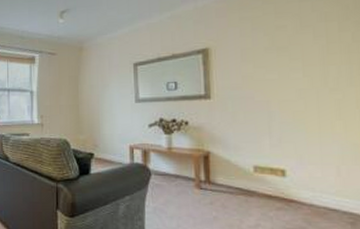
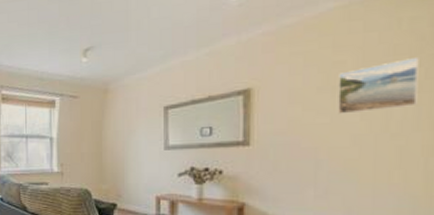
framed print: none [282,23,348,71] -> present [338,56,419,114]

